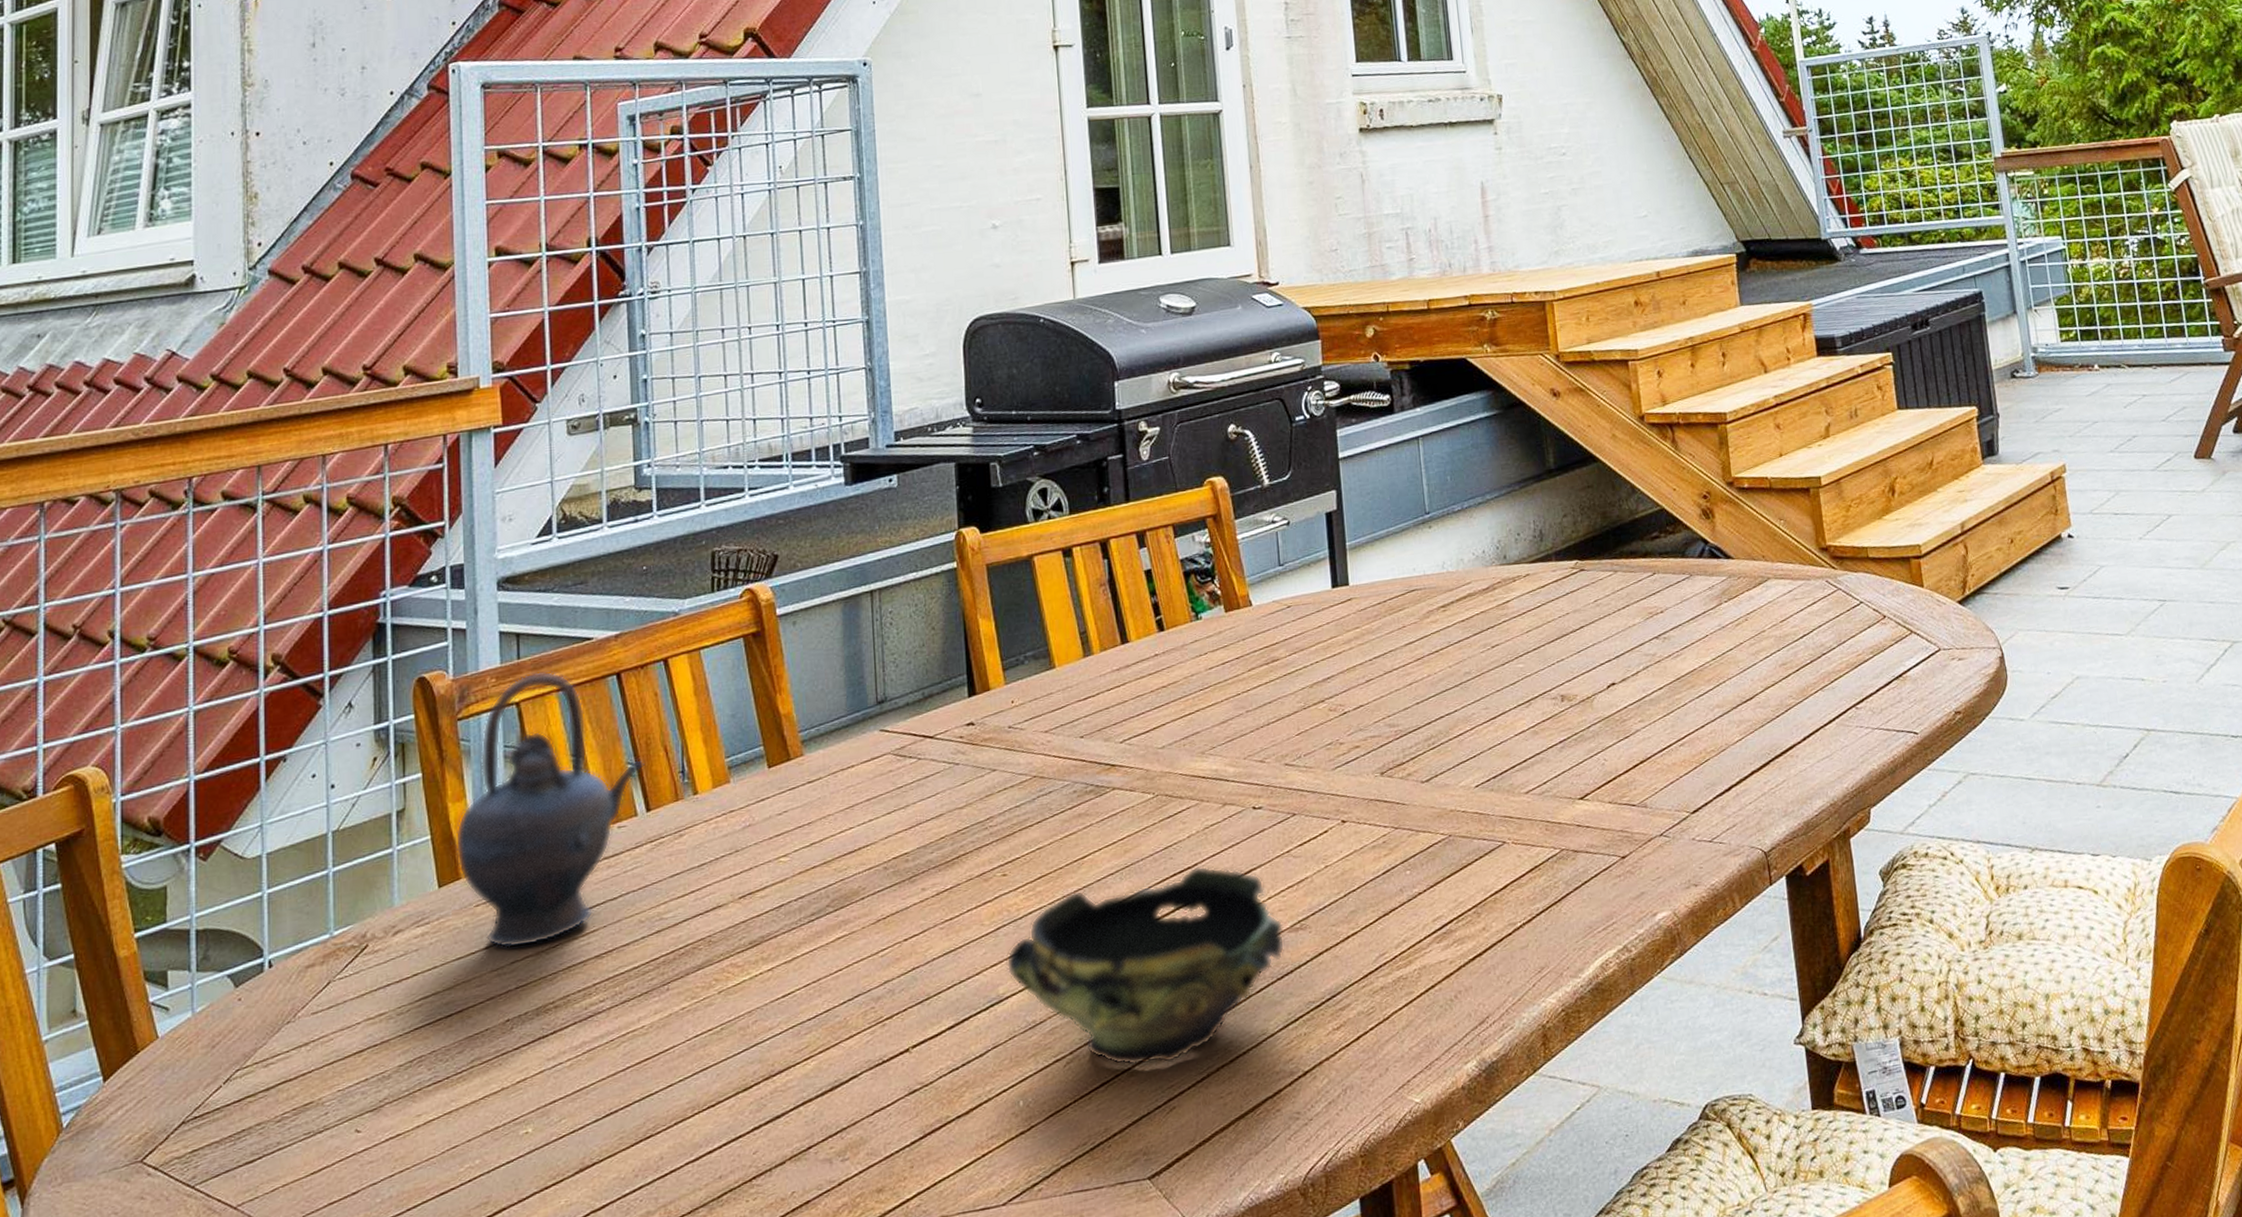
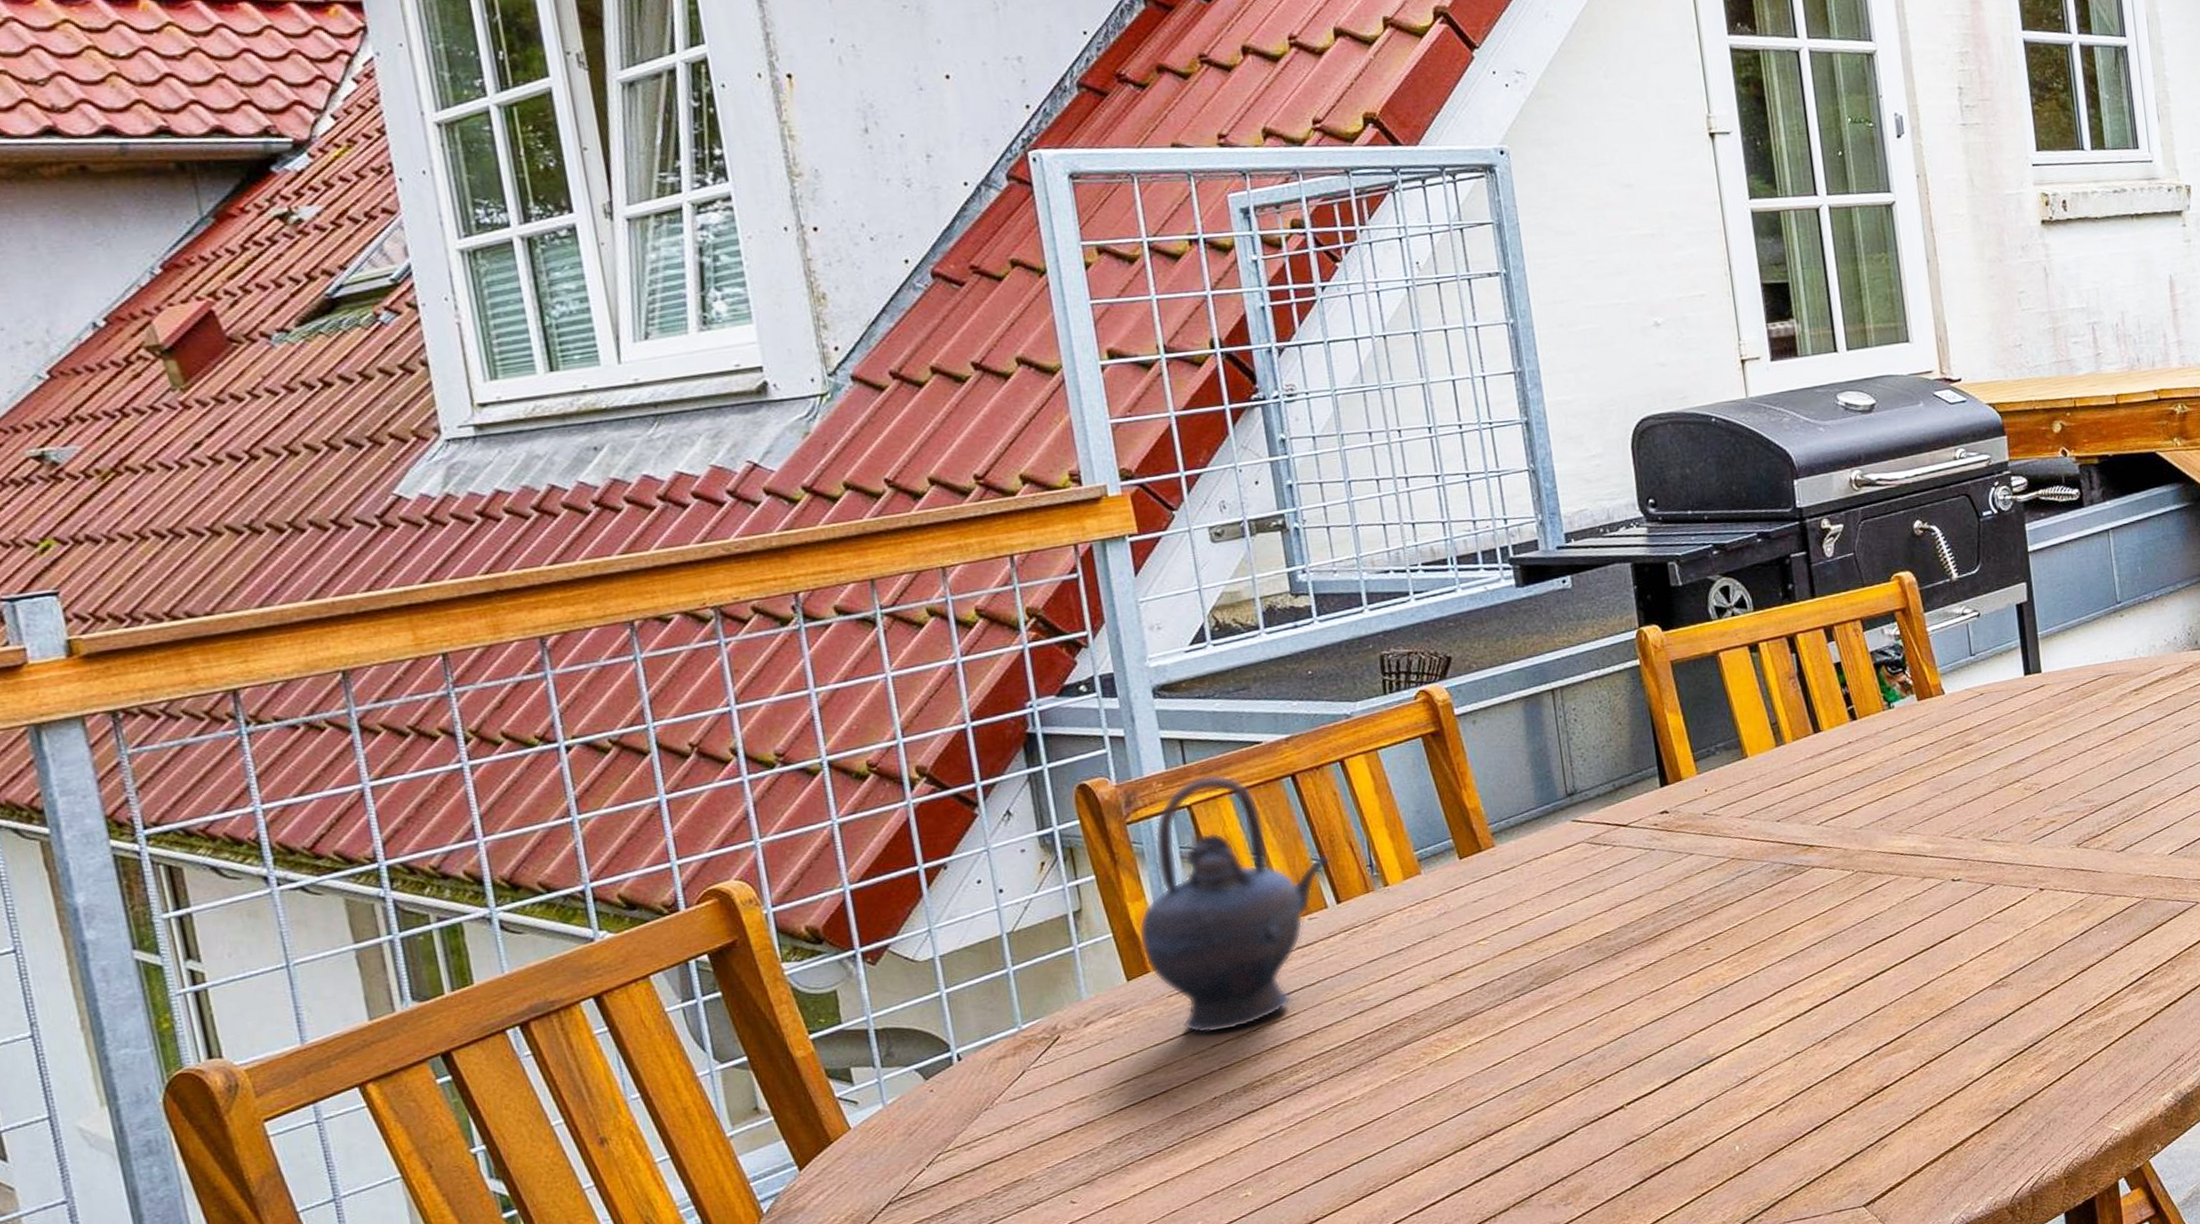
bowl: present [1006,865,1285,1066] -> none [1714,933,1988,1112]

